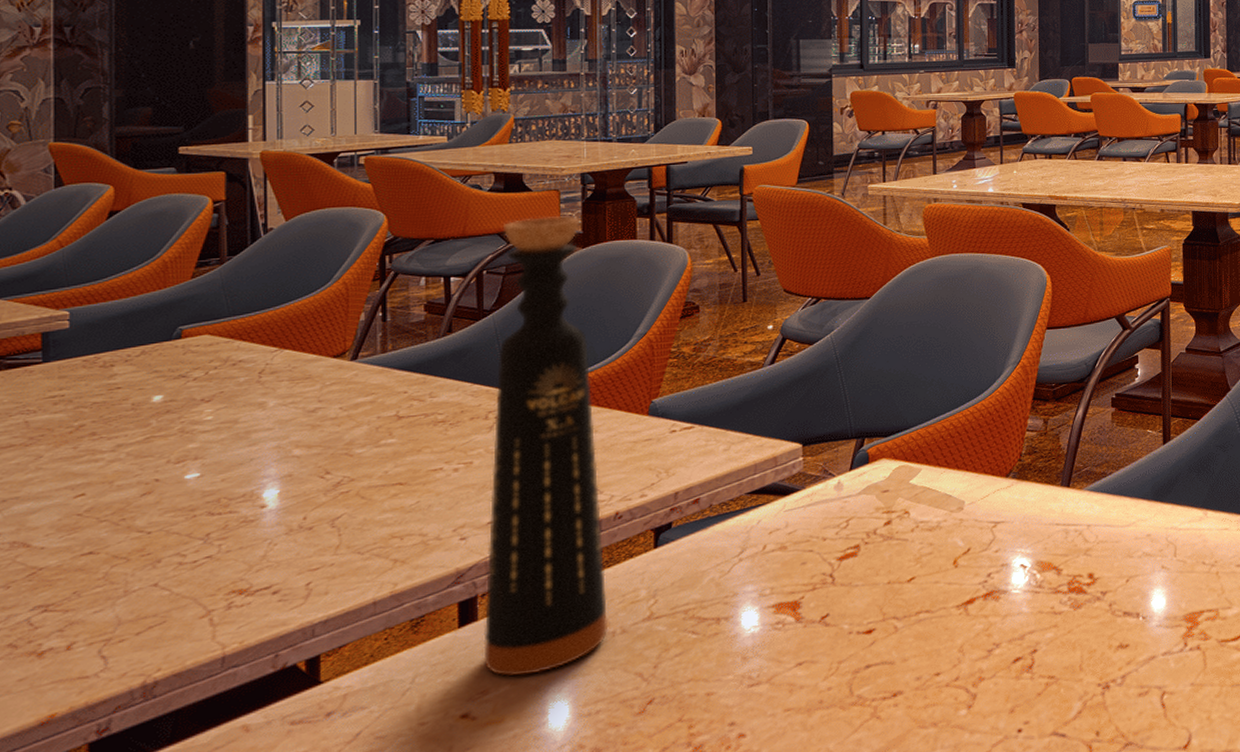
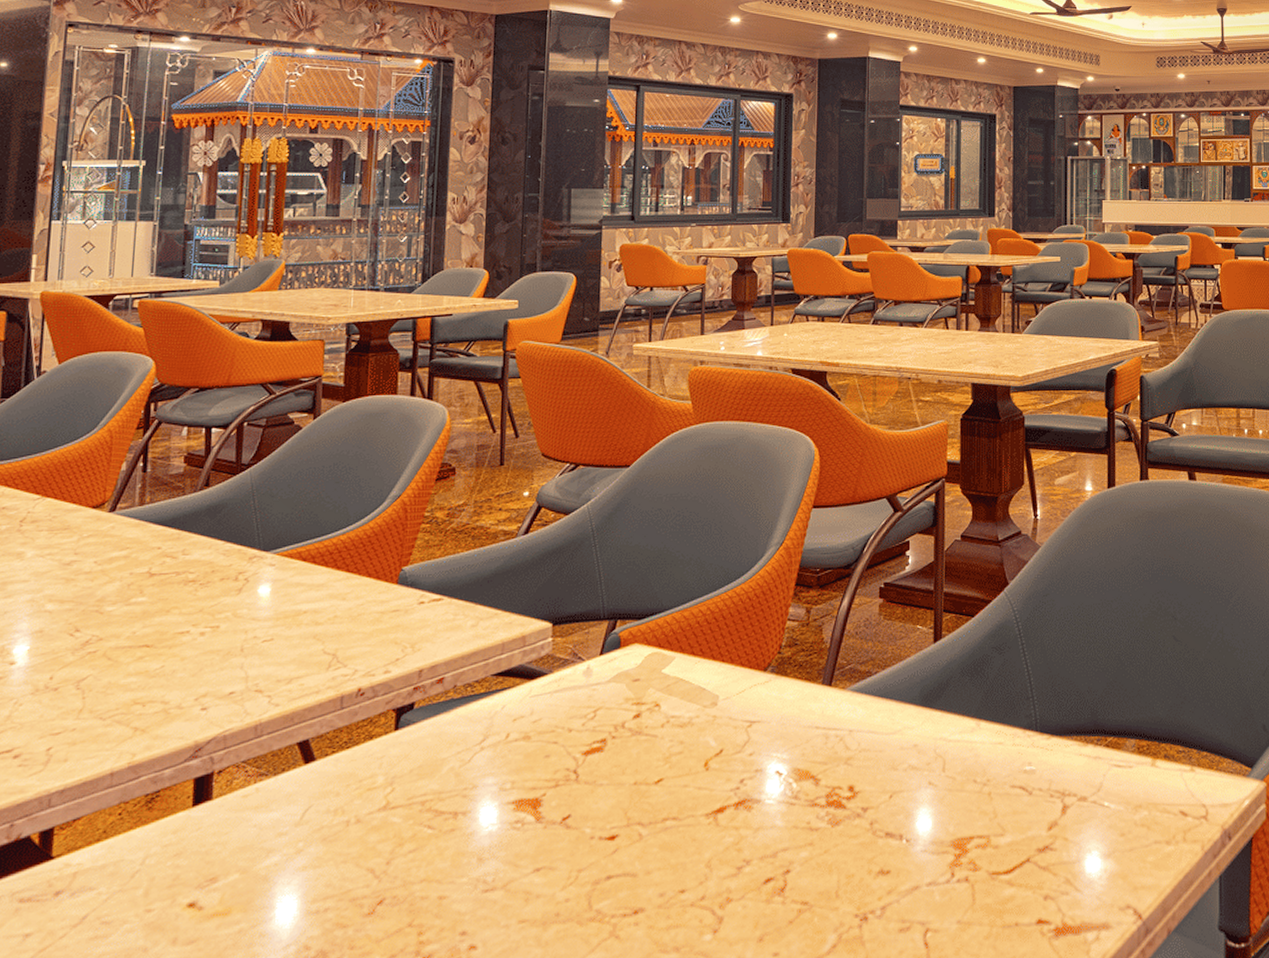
bottle: present [483,216,609,677] -> none [216,367,344,864]

